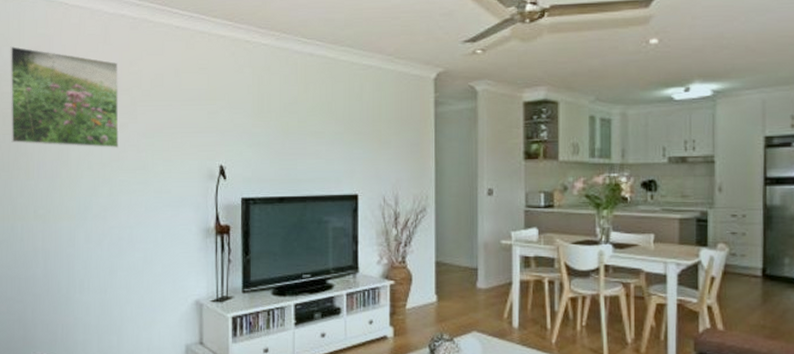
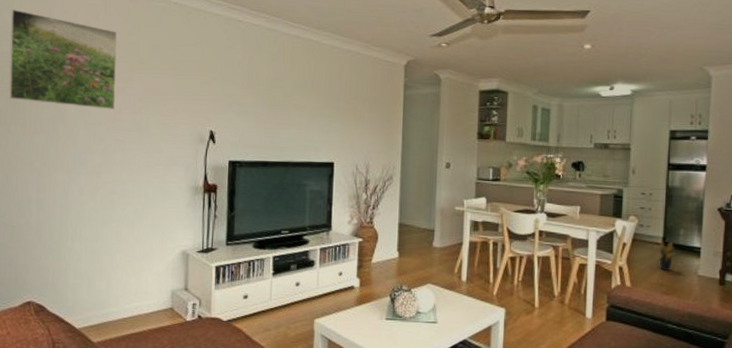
potted plant: none [757,271,779,309] -> present [658,240,675,271]

